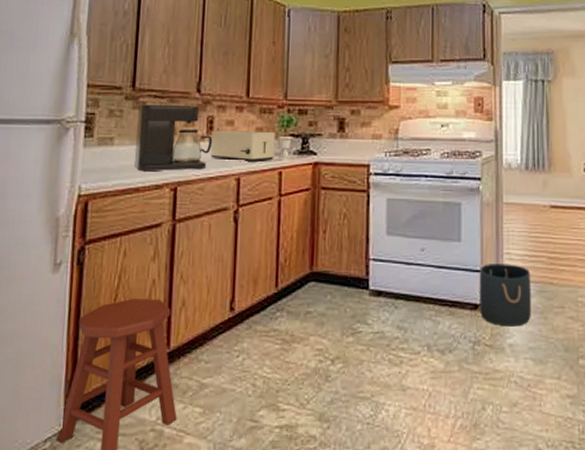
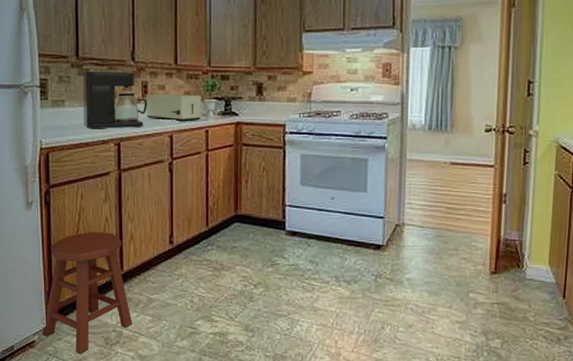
bucket: present [479,264,532,327] -> none [382,212,430,264]

